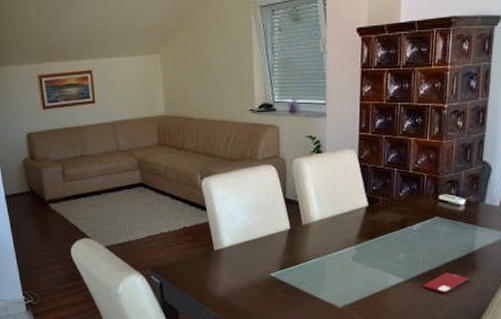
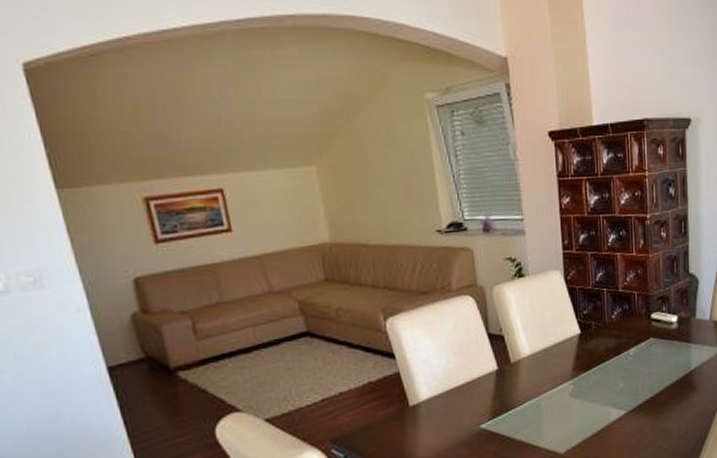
smartphone: present [423,272,469,294] -> none [646,397,690,422]

